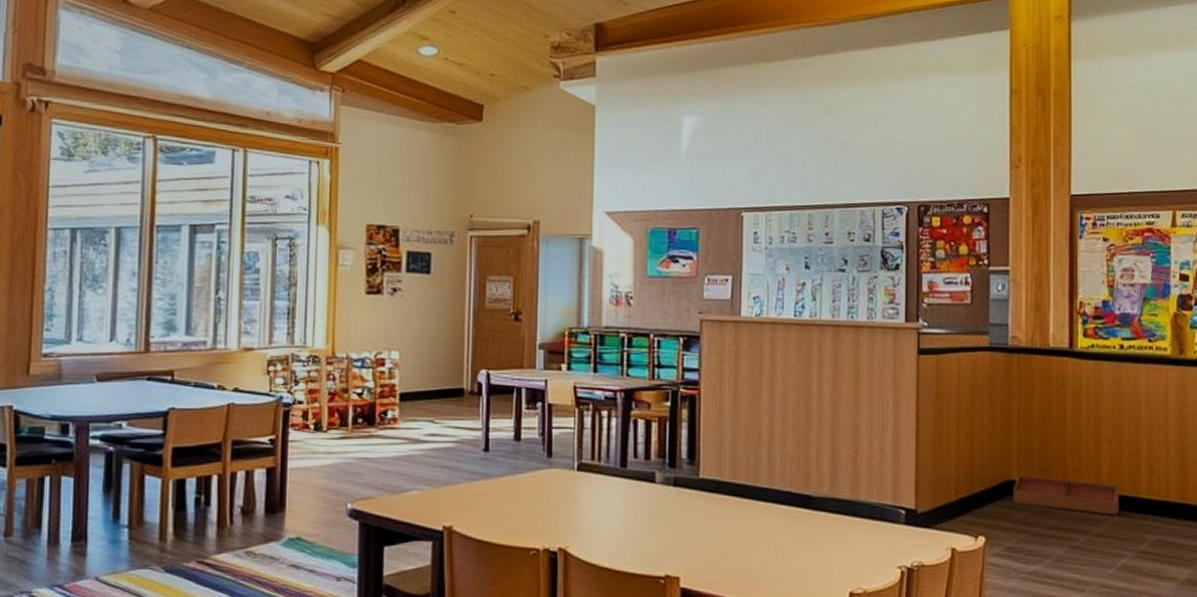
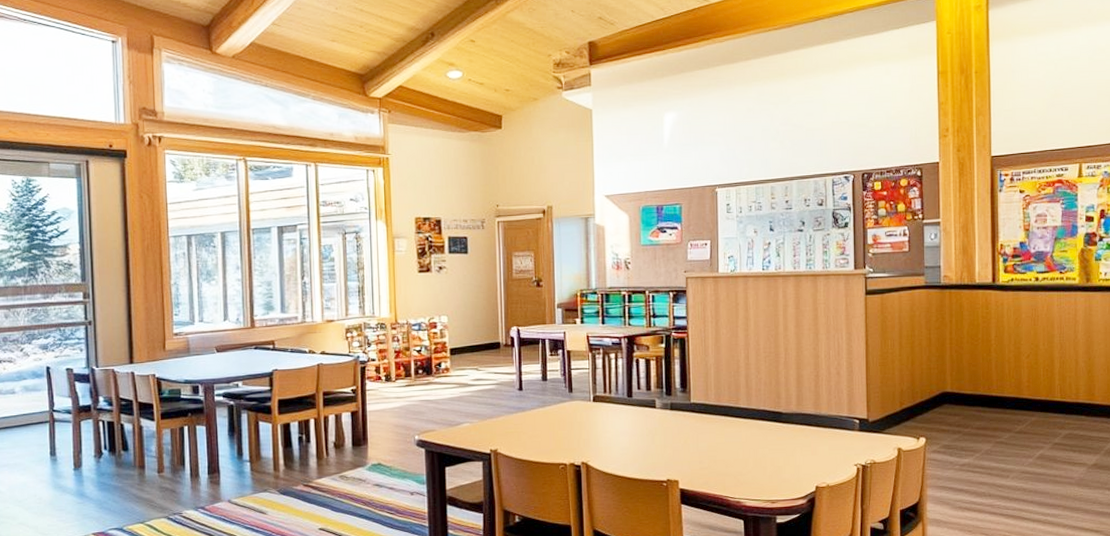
storage bin: present [1012,475,1120,515] -> none [947,387,1037,416]

